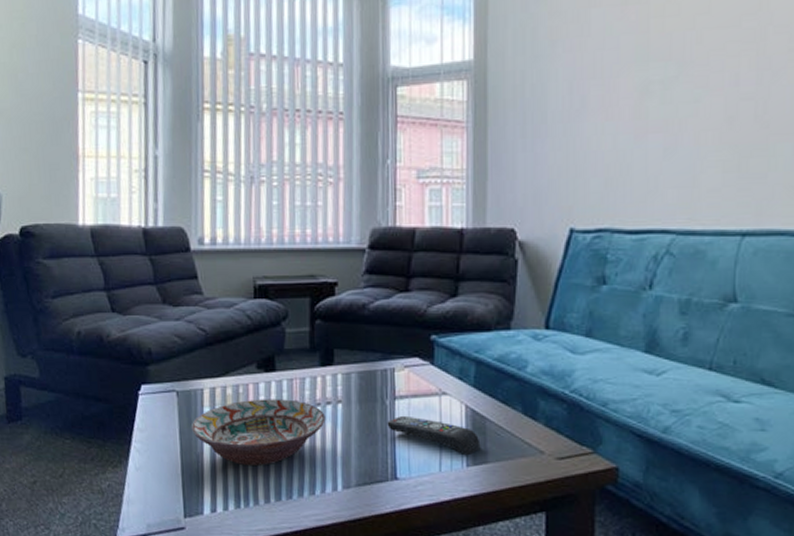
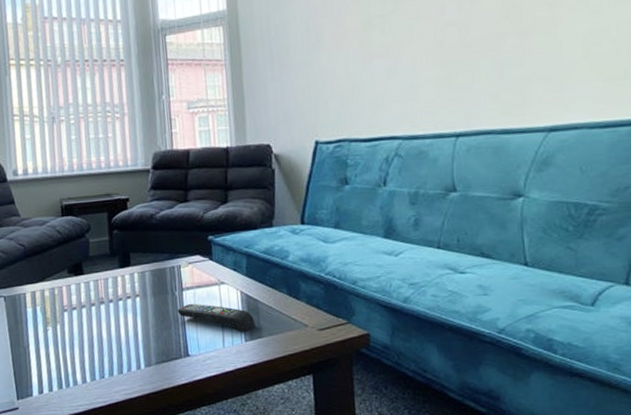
decorative bowl: present [192,399,326,466] -> none [18,297,127,354]

